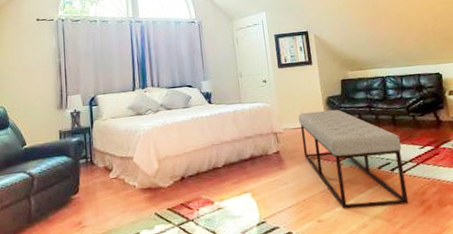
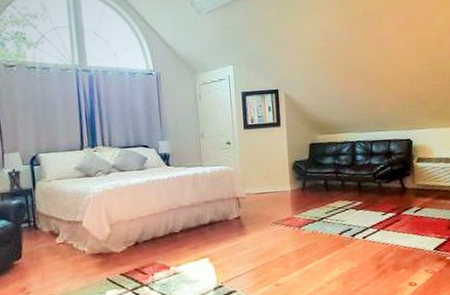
bench: present [298,109,409,210] -> none [262,174,366,274]

